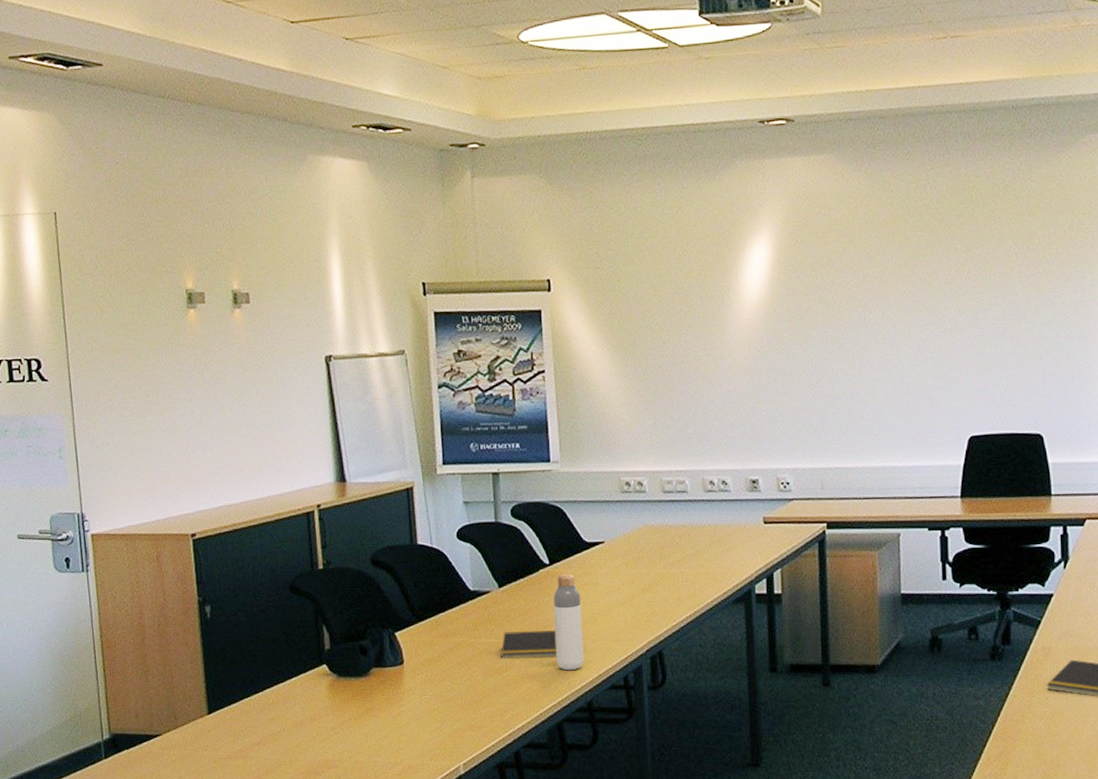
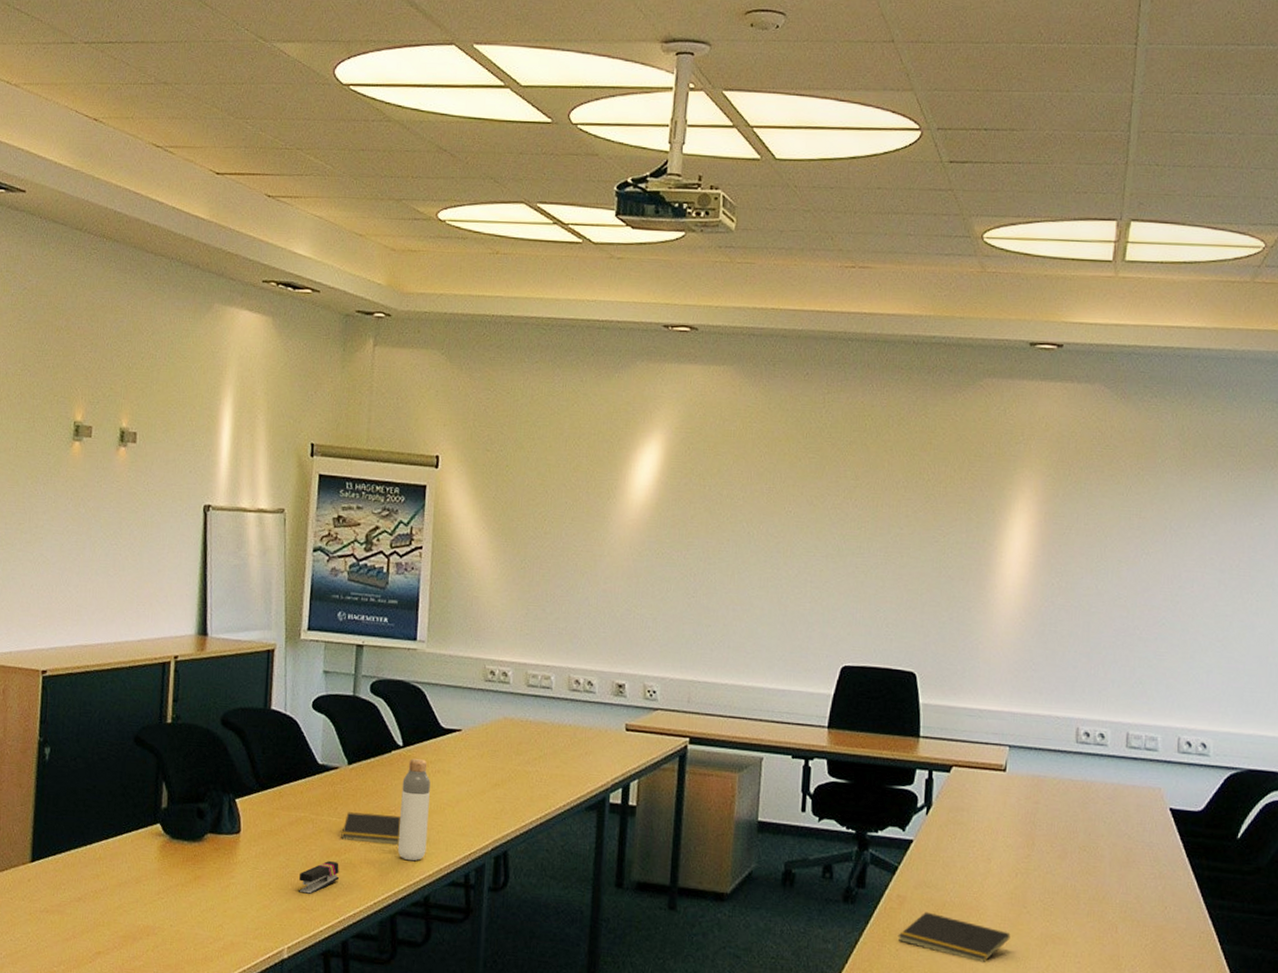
stapler: none [466,680,505,714] -> present [297,861,340,895]

